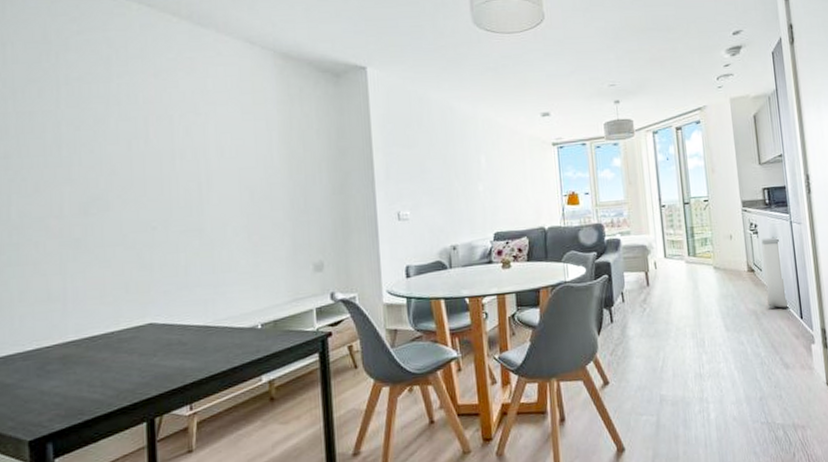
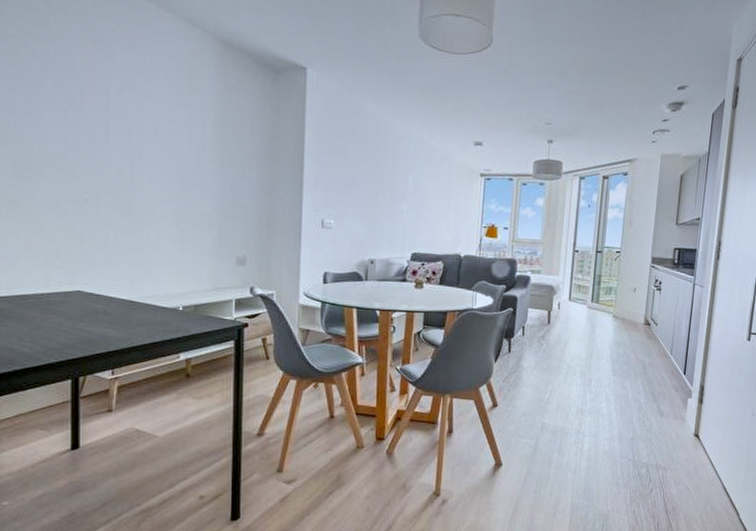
pedal bin: present [761,236,790,310] -> none [655,295,682,364]

